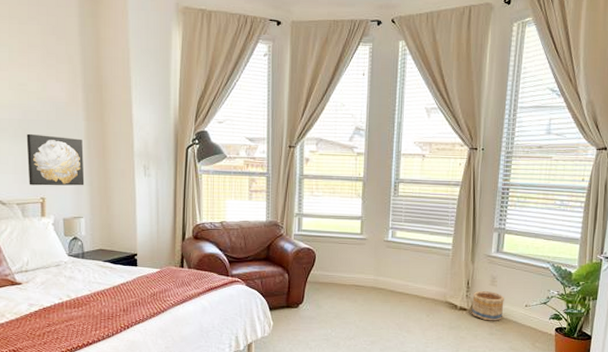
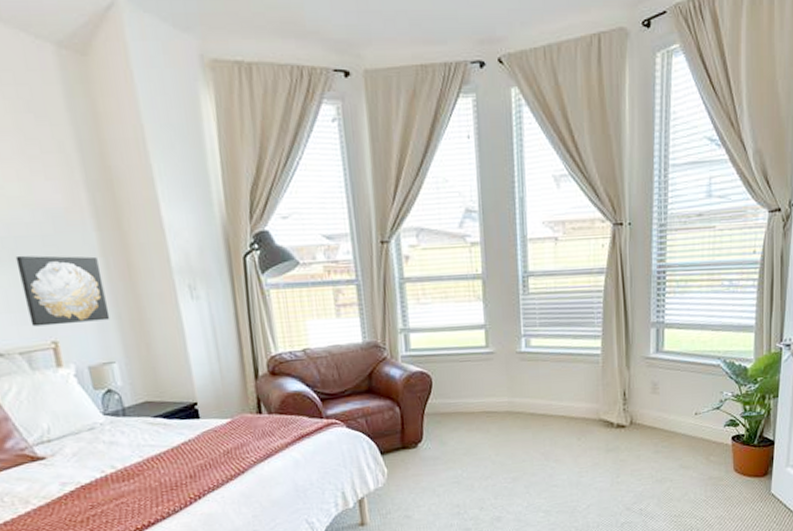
basket: present [472,291,504,321] -> none [631,401,670,437]

